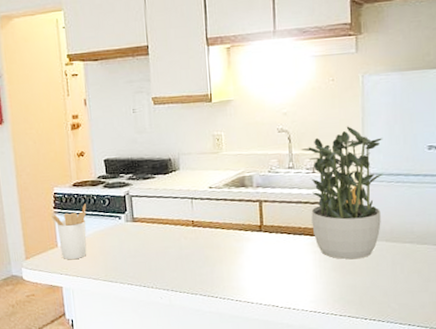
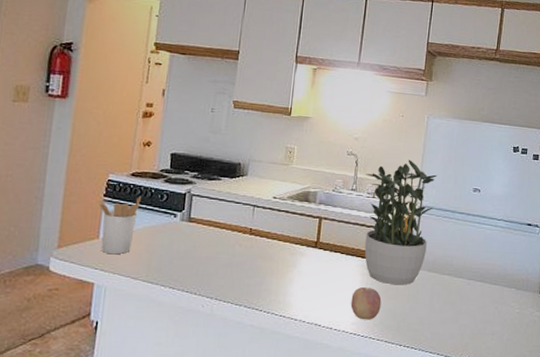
fruit: none [306,265,339,298] -> present [351,287,382,320]

